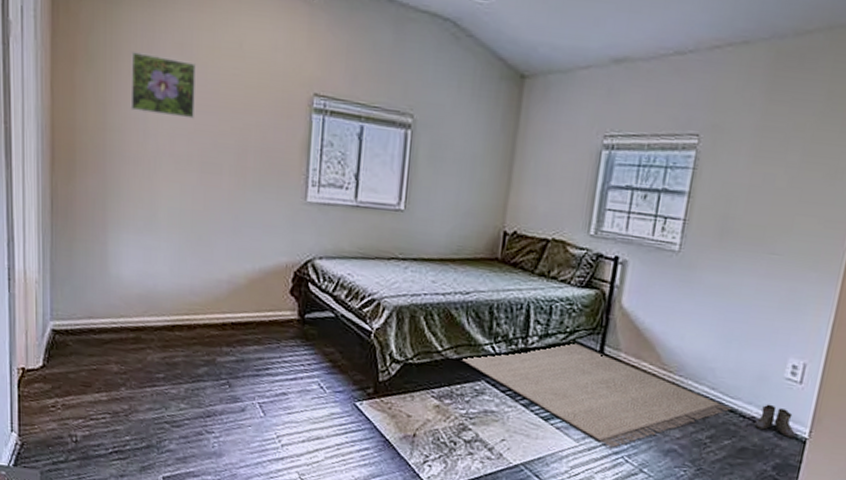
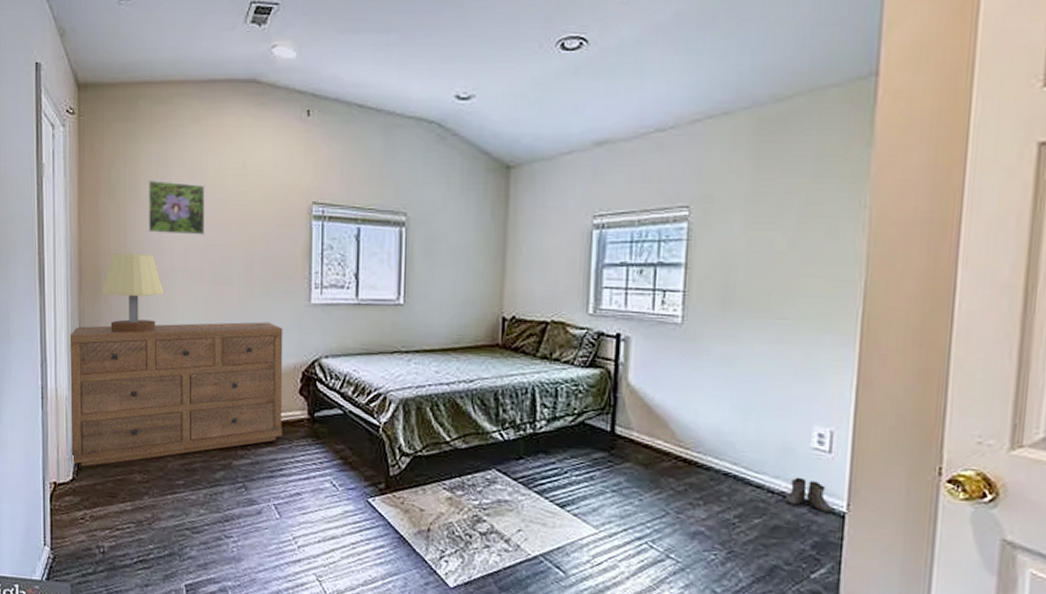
dresser: none [40,206,276,354] -> present [69,322,283,467]
table lamp: none [76,129,147,218] -> present [101,253,164,332]
rug: present [461,341,731,448] -> none [470,423,757,533]

